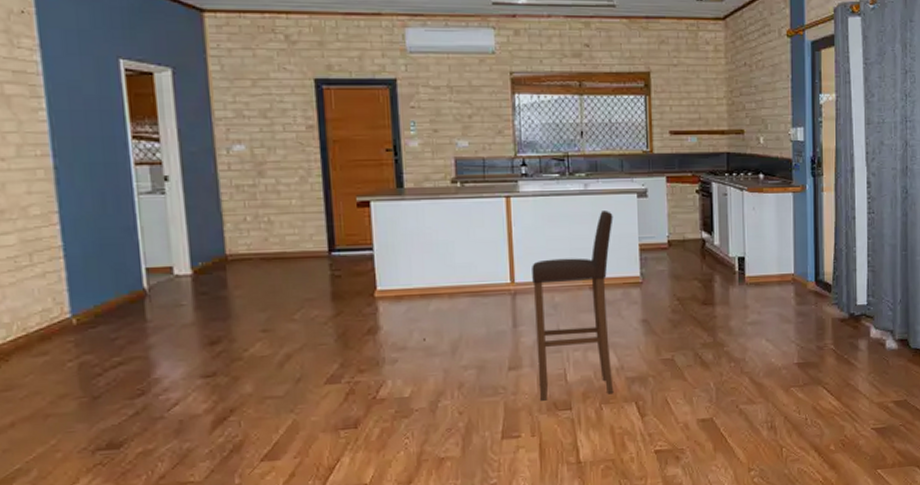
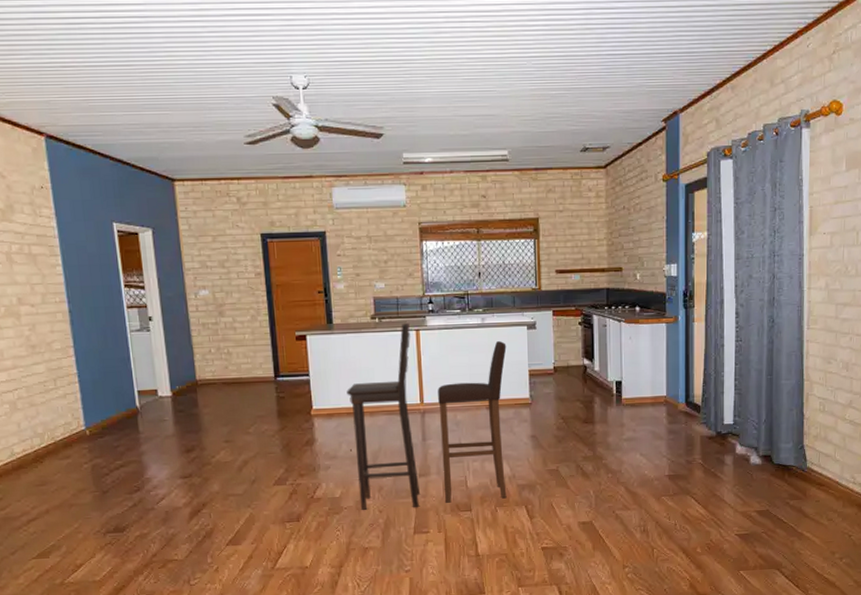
bar stool: none [420,187,509,412] -> present [346,322,420,510]

